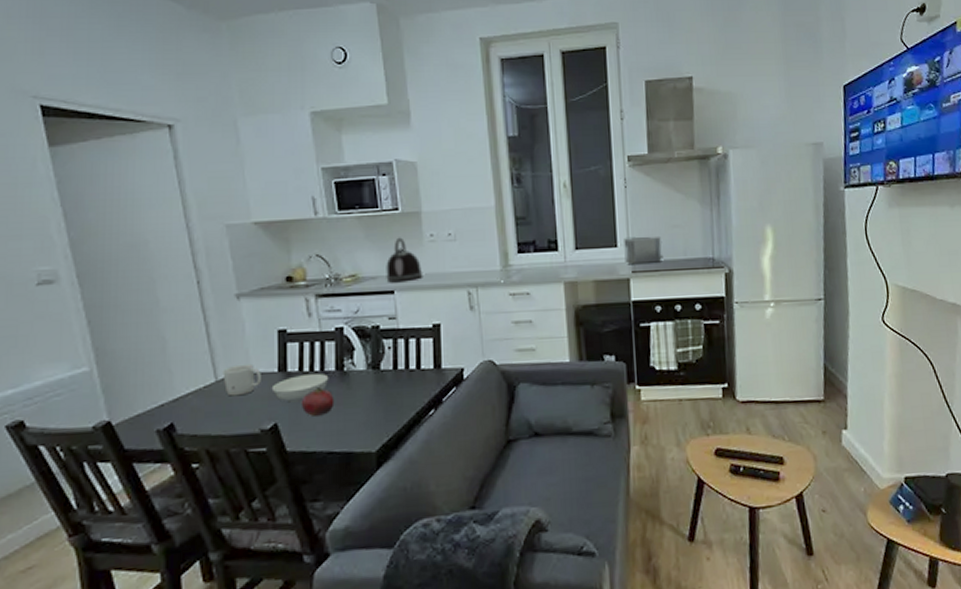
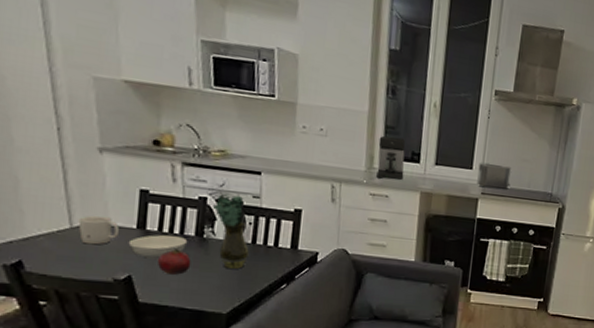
vase: none [349,317,391,401] -> present [212,191,249,269]
kettle: present [386,237,423,283] -> none [254,123,292,166]
coffee maker: none [510,227,543,275] -> present [376,136,406,181]

